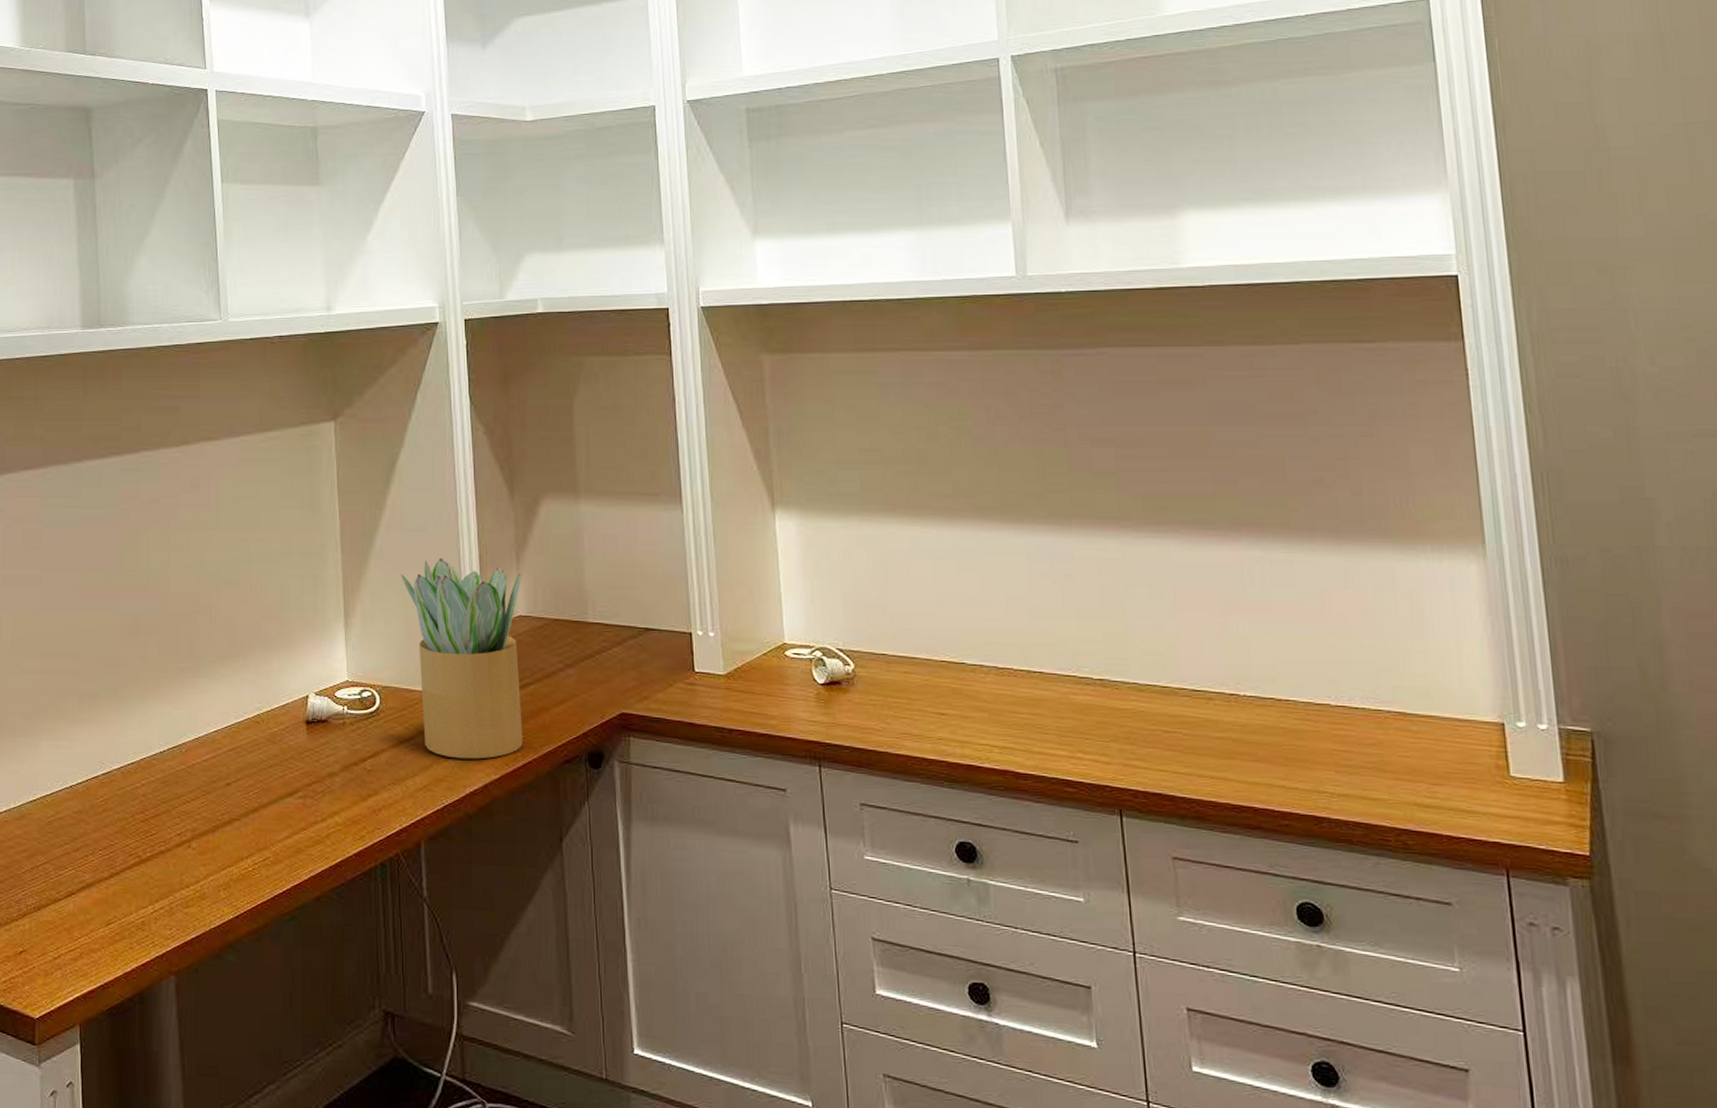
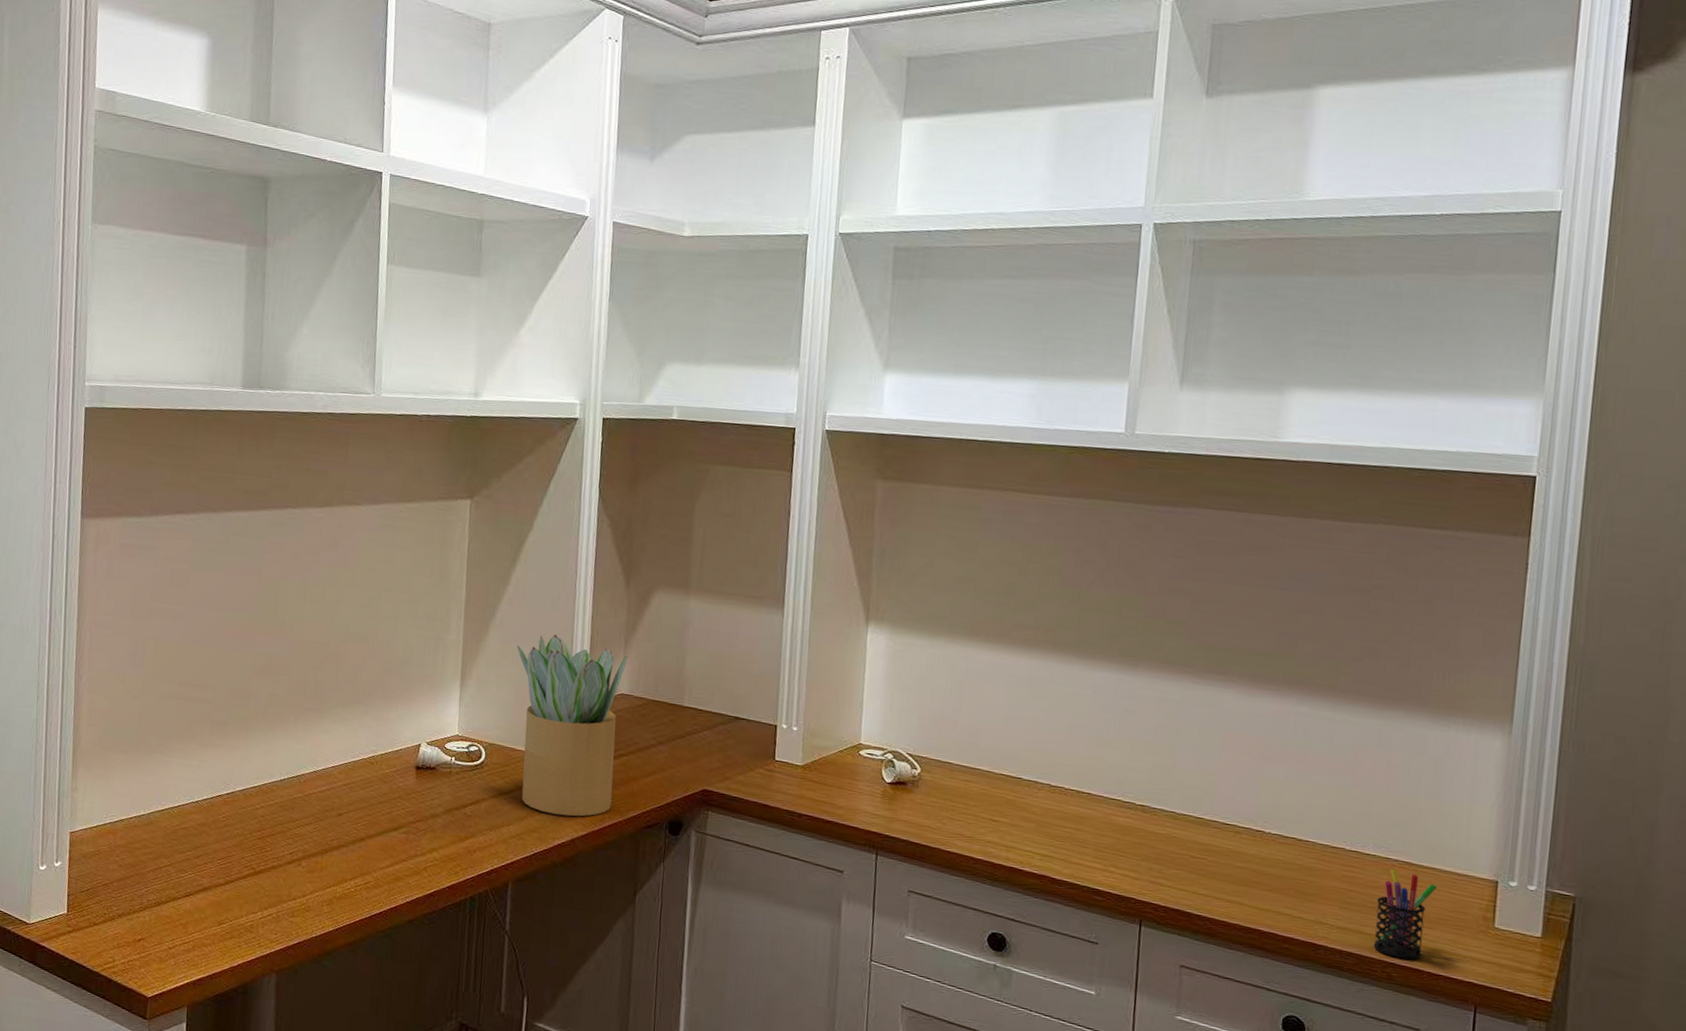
pen holder: none [1375,722,1439,823] -> present [1373,869,1437,960]

